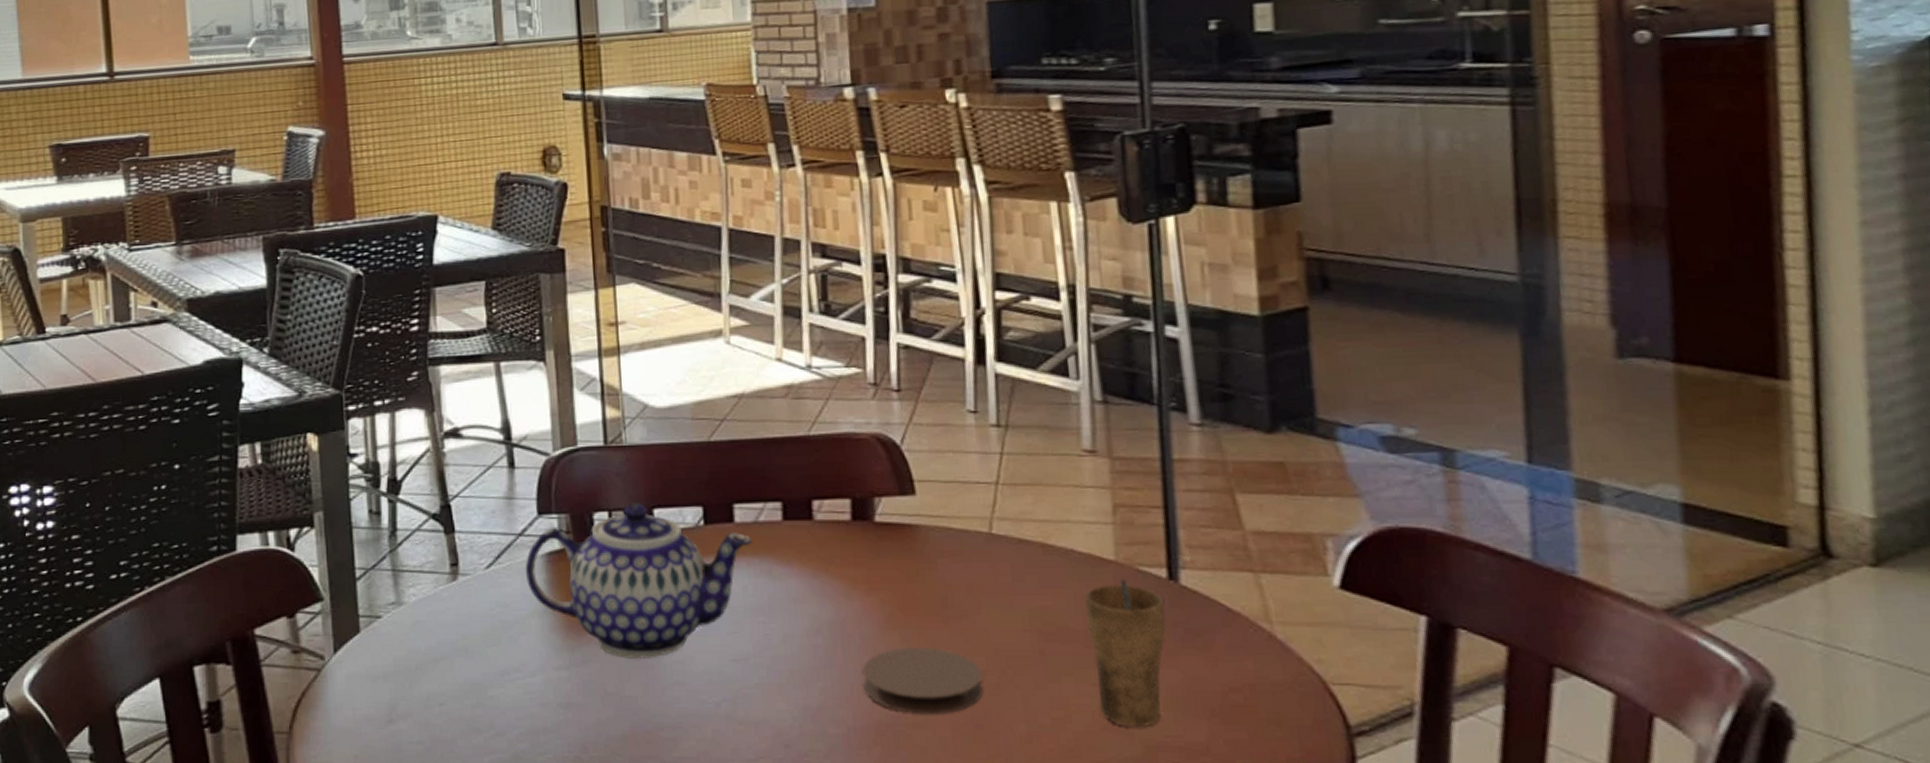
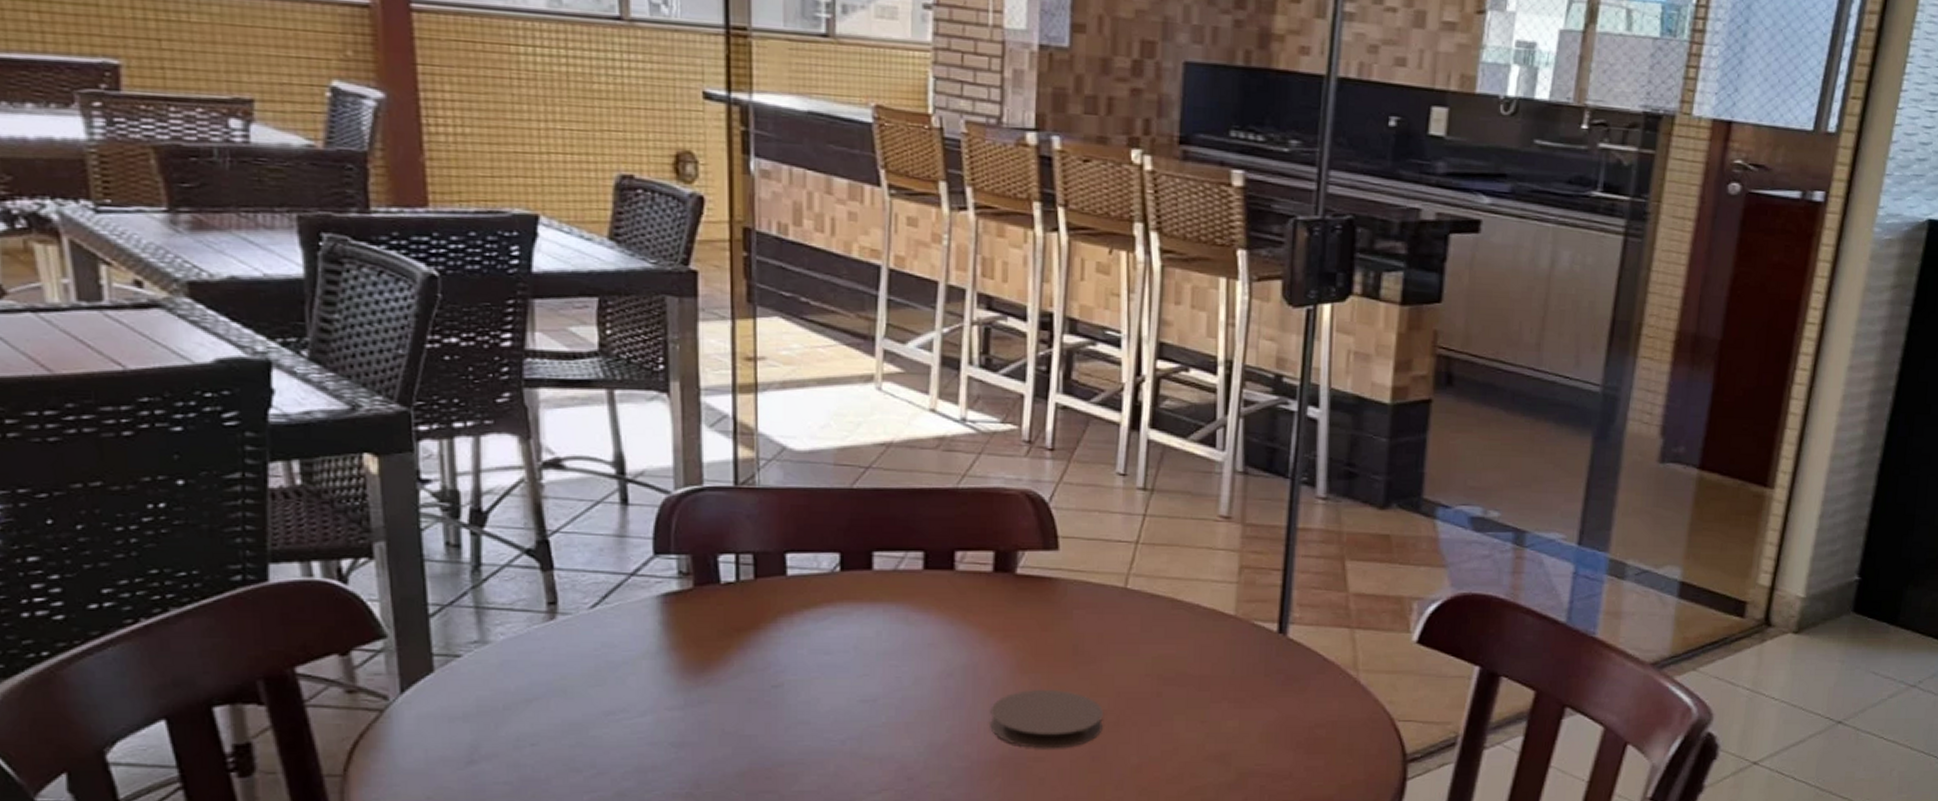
teapot: present [525,503,753,659] -> none [636,546,891,699]
cup: present [1084,579,1167,728] -> none [1202,632,1272,758]

